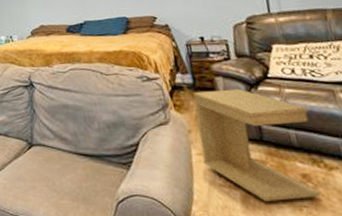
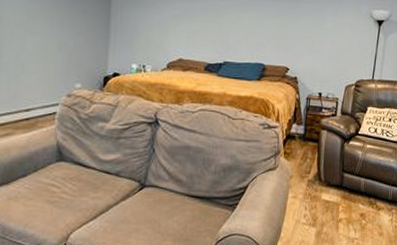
side table: present [193,88,322,201] -> none [295,141,377,236]

